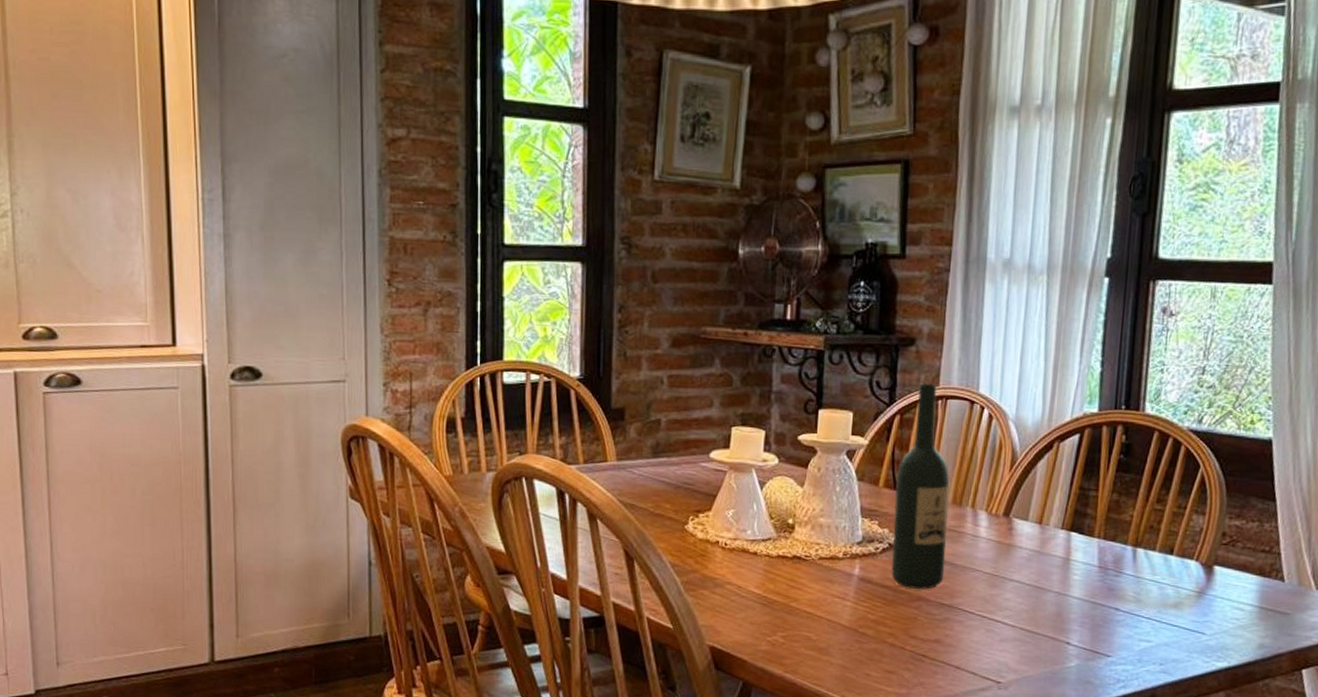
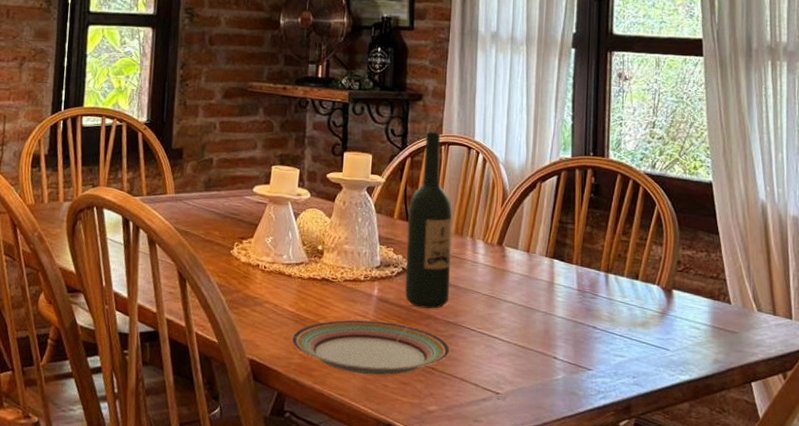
plate: none [758,602,944,664] -> present [291,320,450,376]

